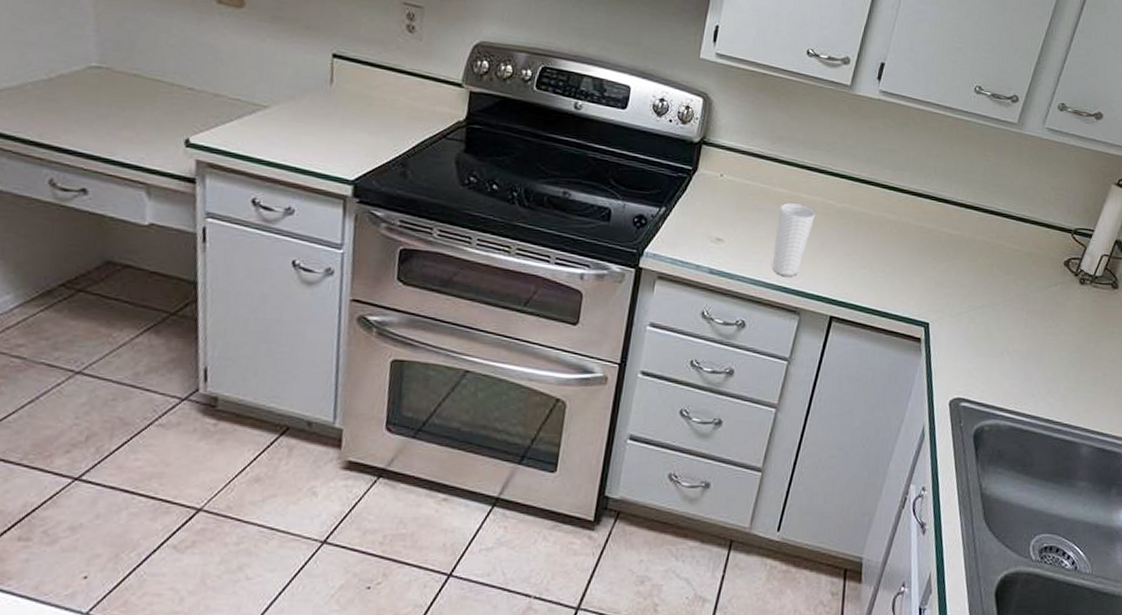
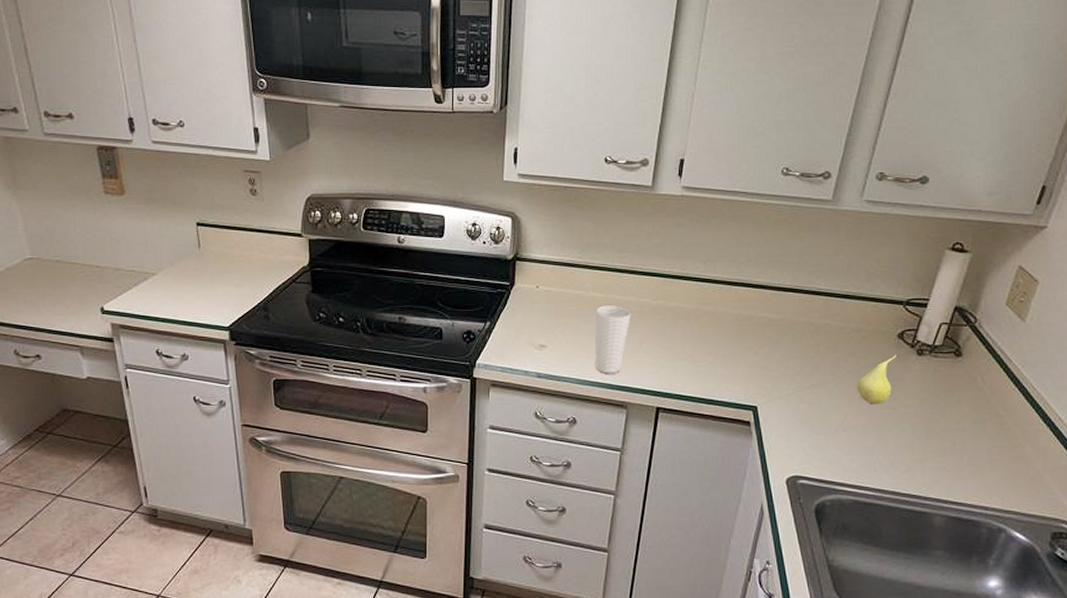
fruit: none [1023,280,1062,330] -> present [857,353,897,405]

